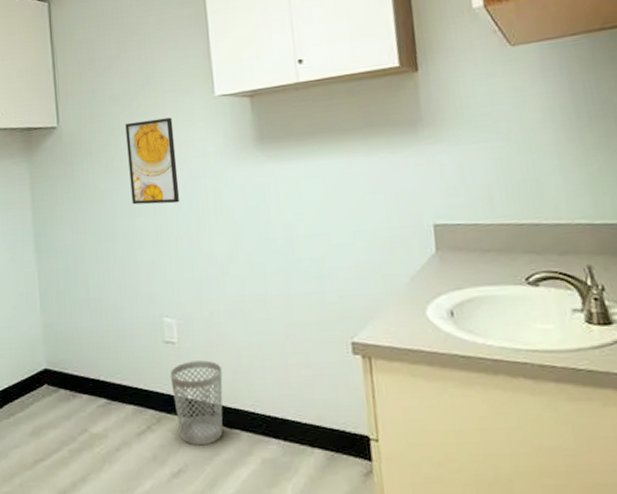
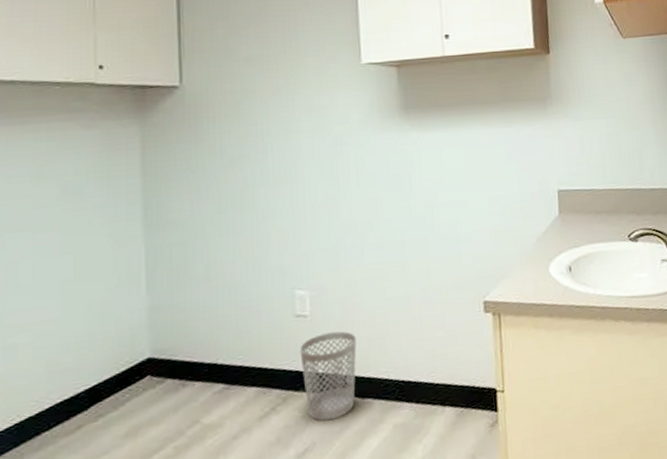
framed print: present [125,117,180,205] -> none [262,82,320,172]

